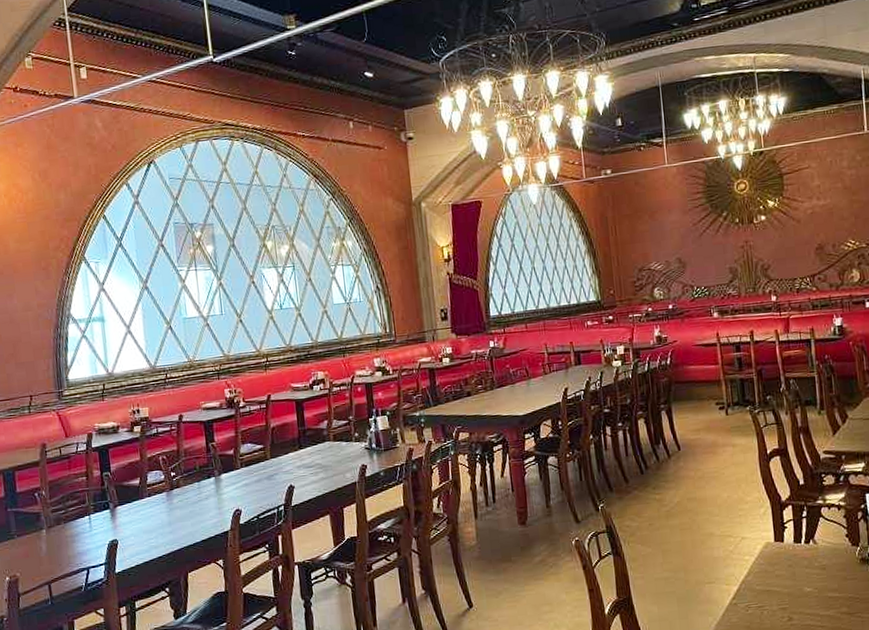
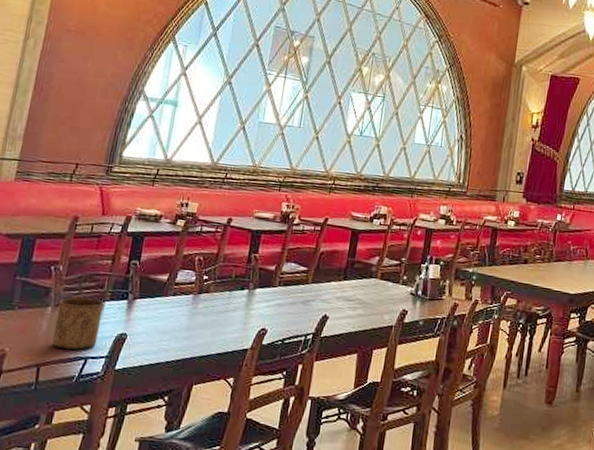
cup: none [50,514,93,565] -> present [52,297,104,350]

